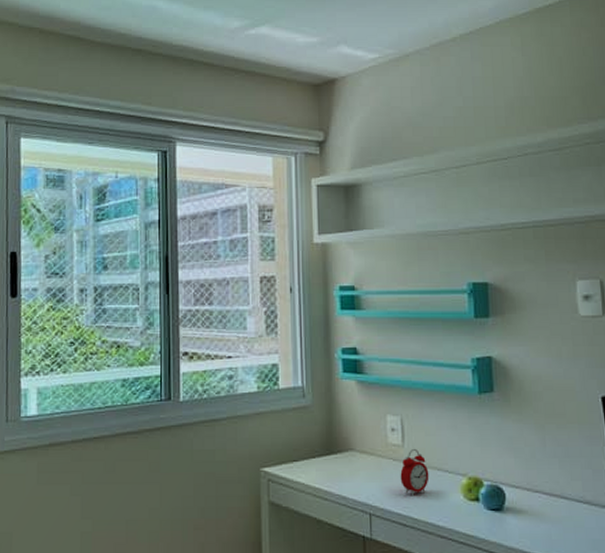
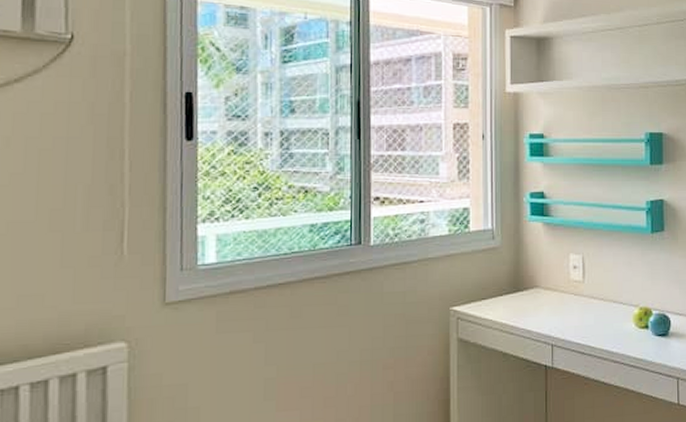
alarm clock: present [400,448,429,495] -> none [580,283,606,326]

